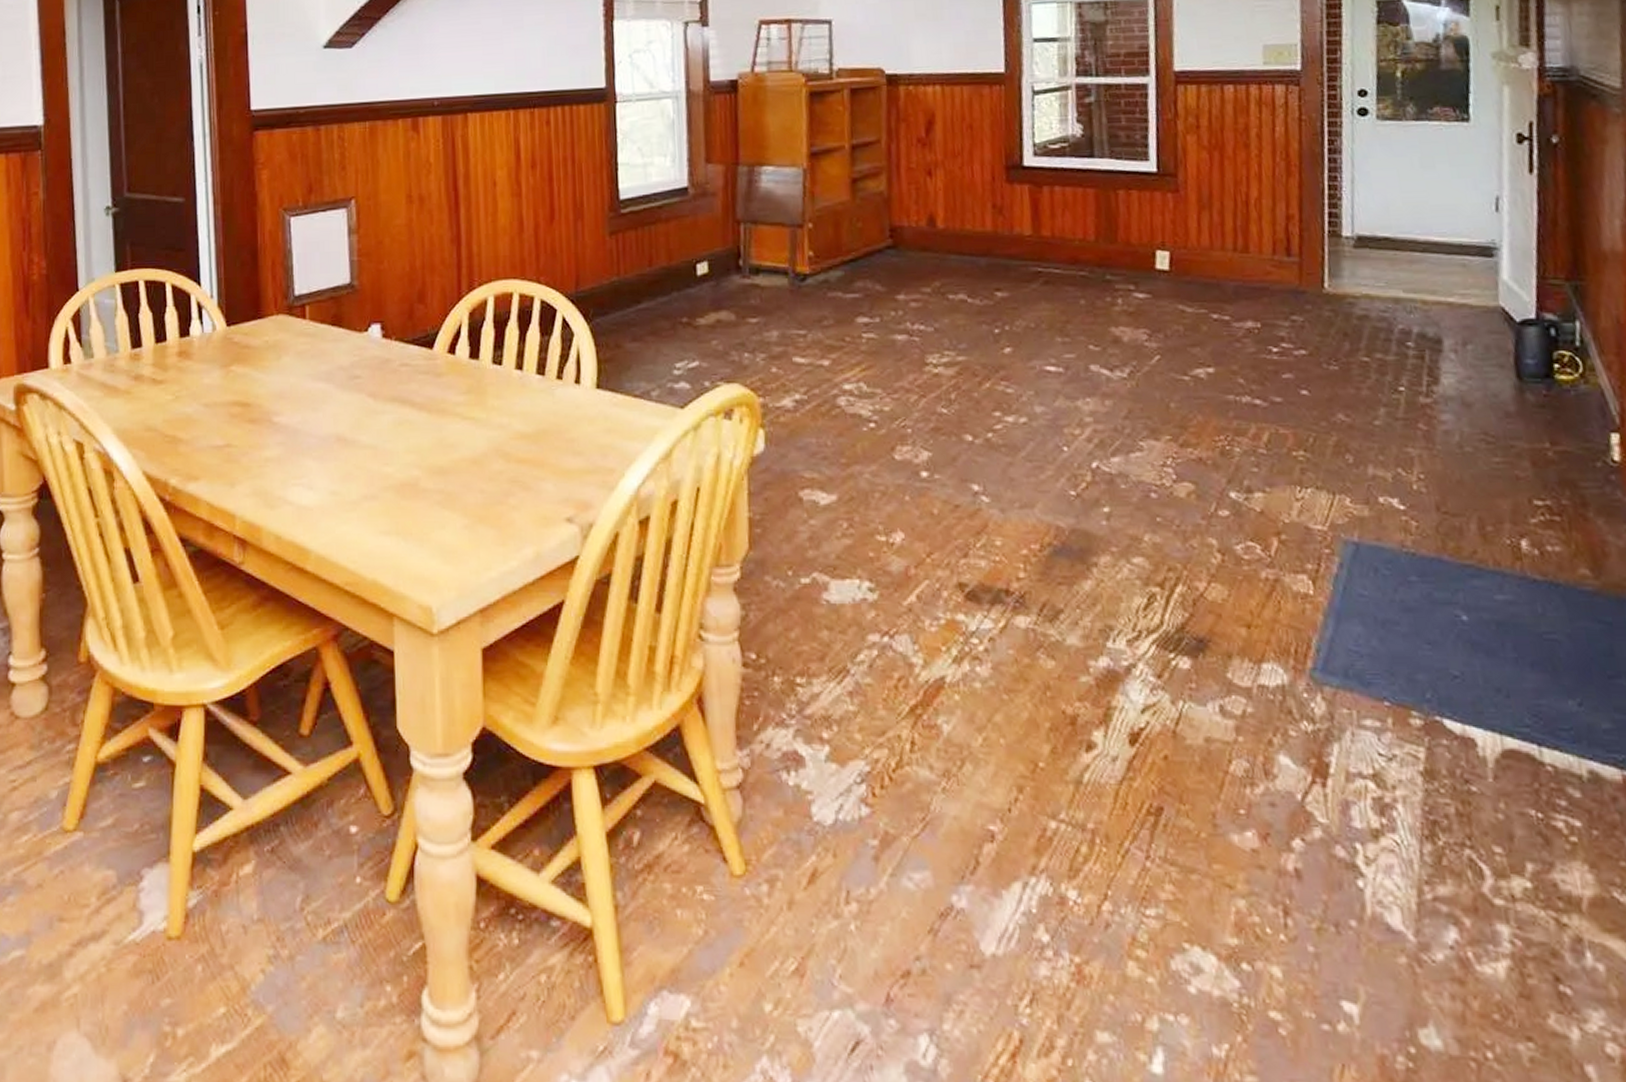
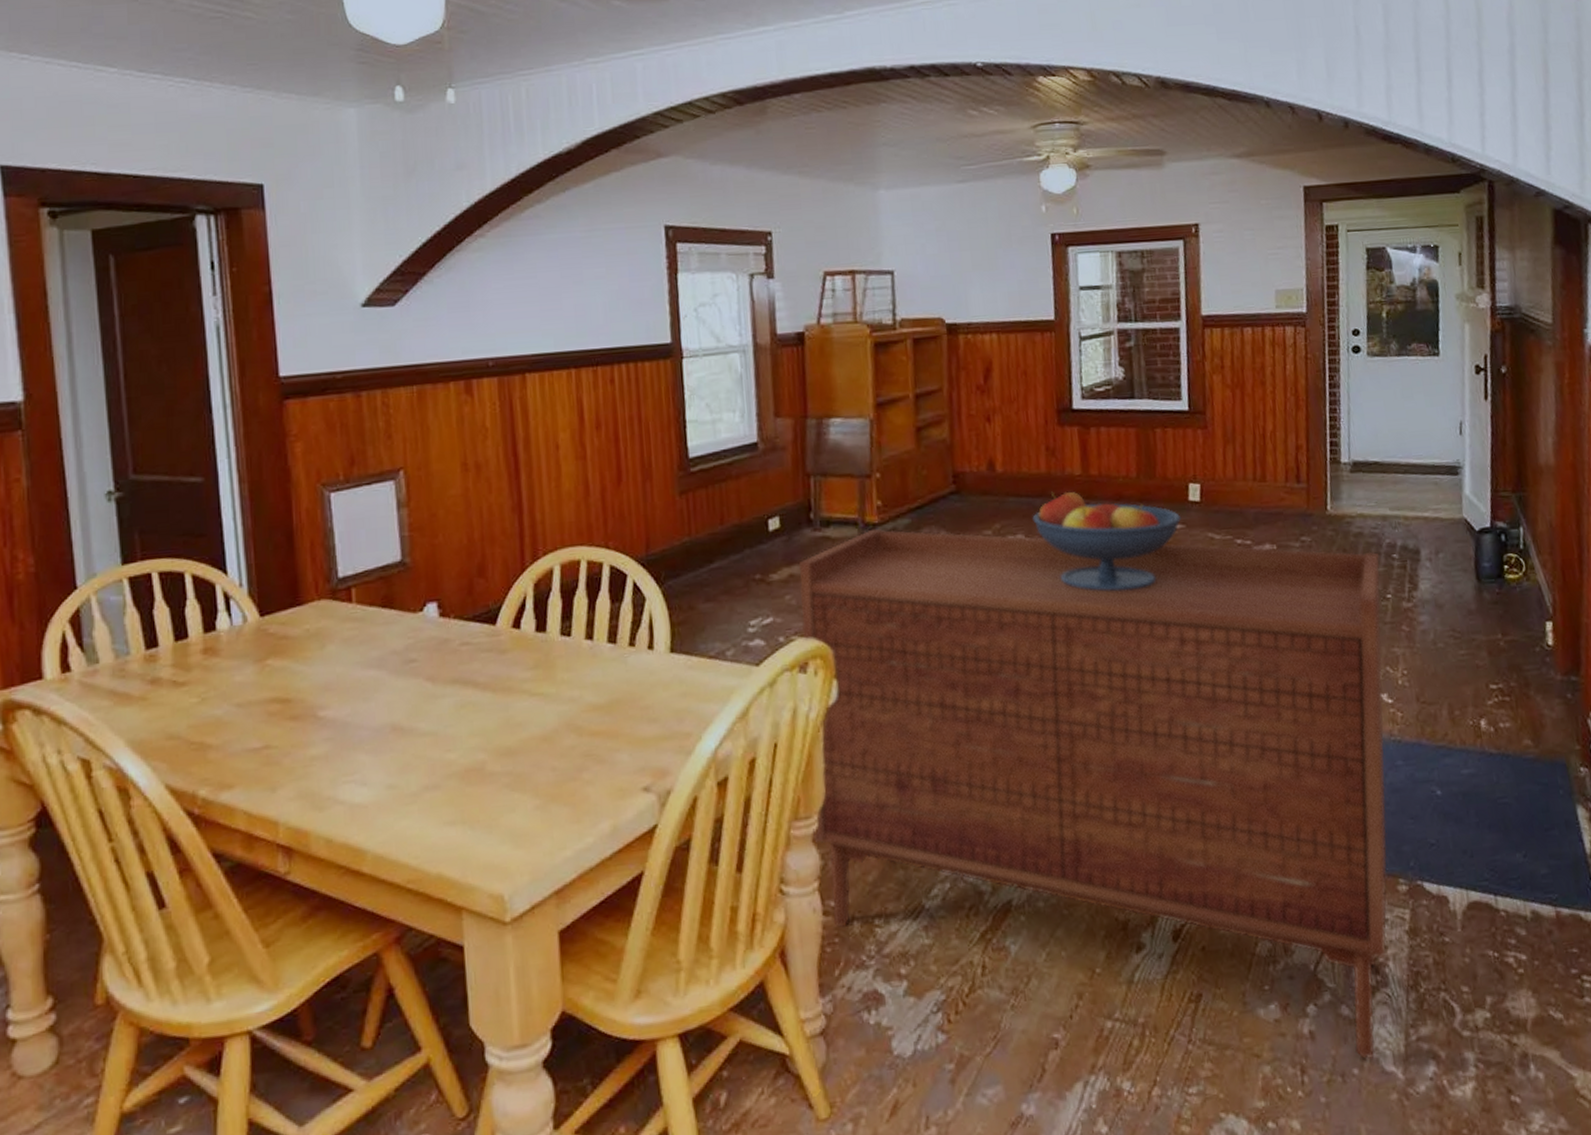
sideboard: none [726,279,1397,911] -> present [799,528,1388,1059]
fruit bowl: none [976,251,1147,361] -> present [1032,491,1182,592]

